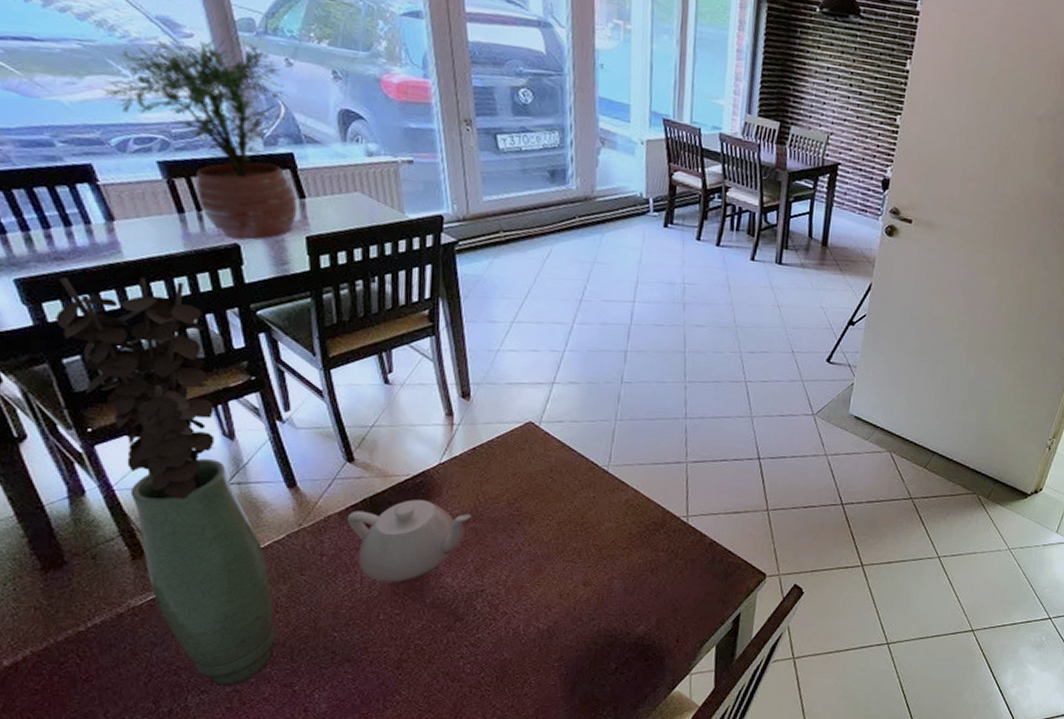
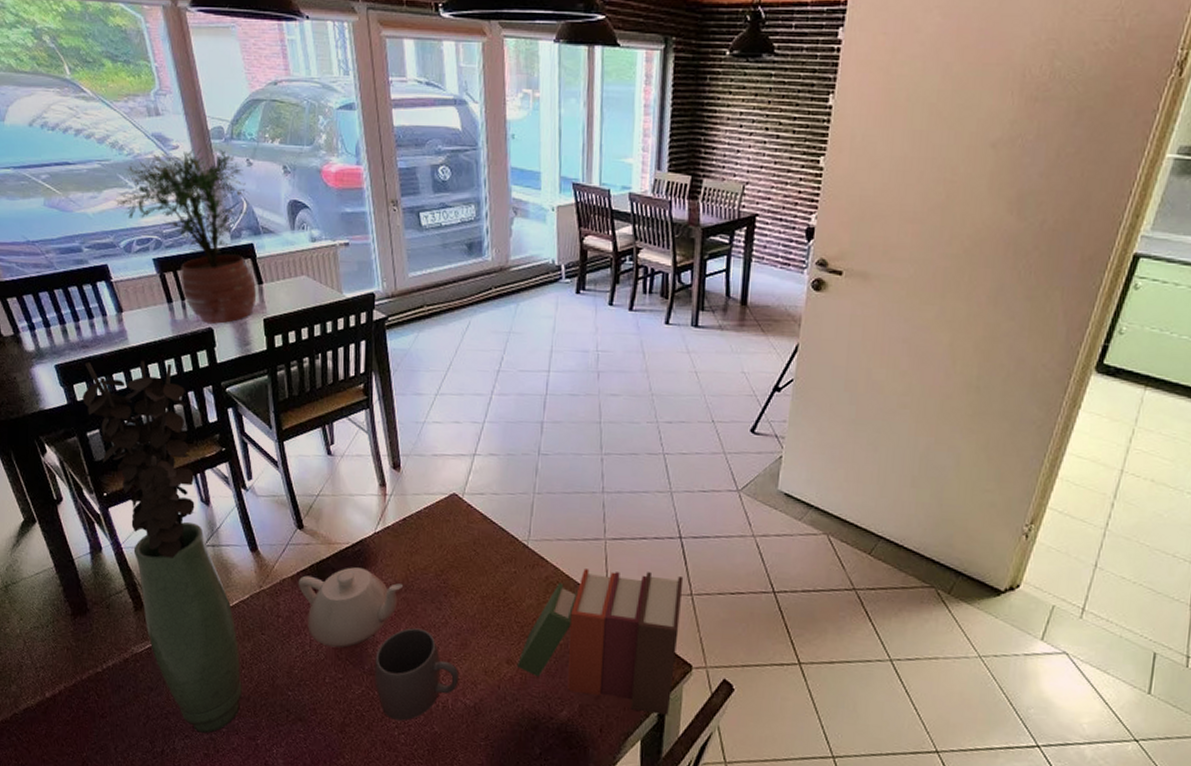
mug: none [437,557,533,651] -> present [374,628,460,721]
books: none [593,491,761,621] -> present [516,569,684,715]

